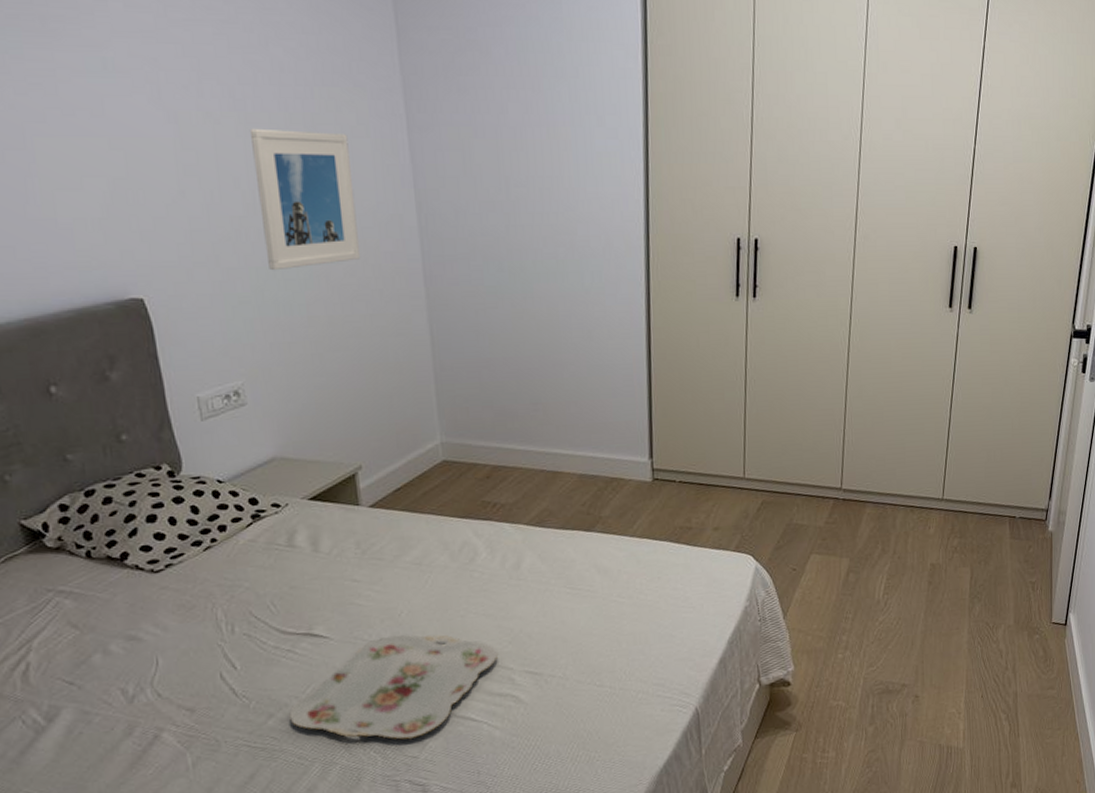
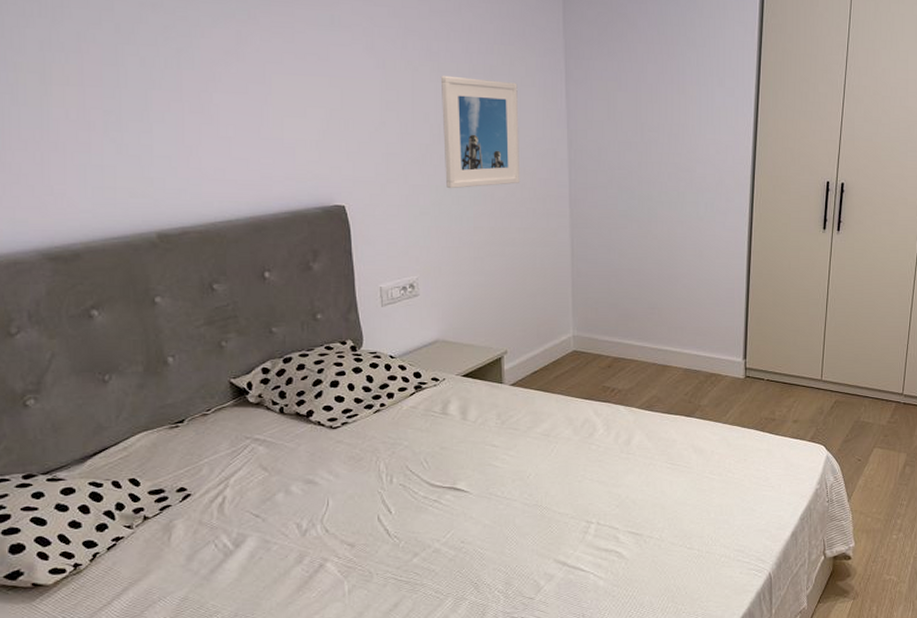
serving tray: present [289,634,498,740] -> none [431,493,606,583]

